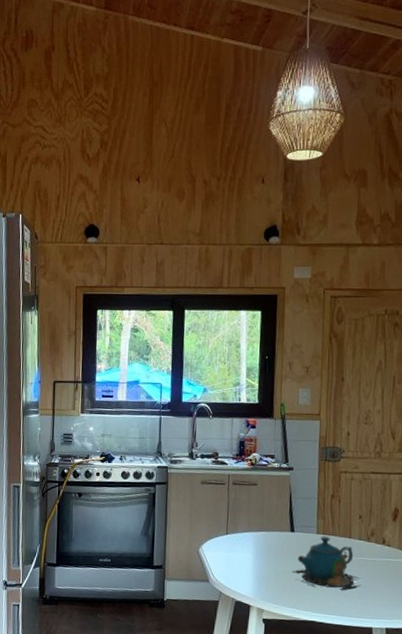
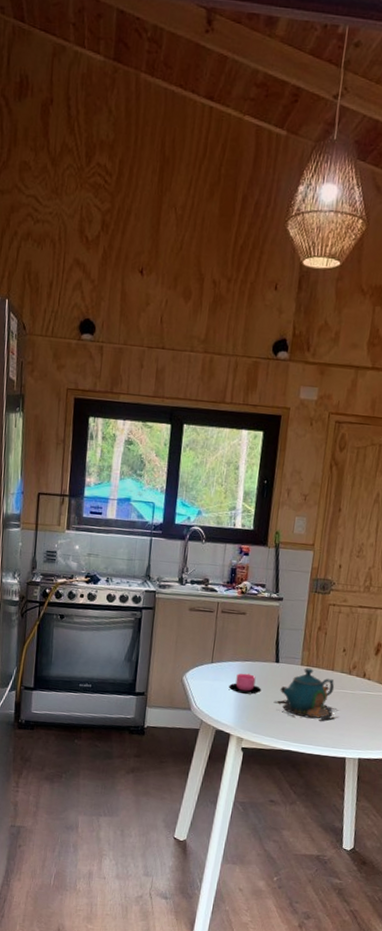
cup: none [245,543,279,565] -> present [229,673,262,695]

